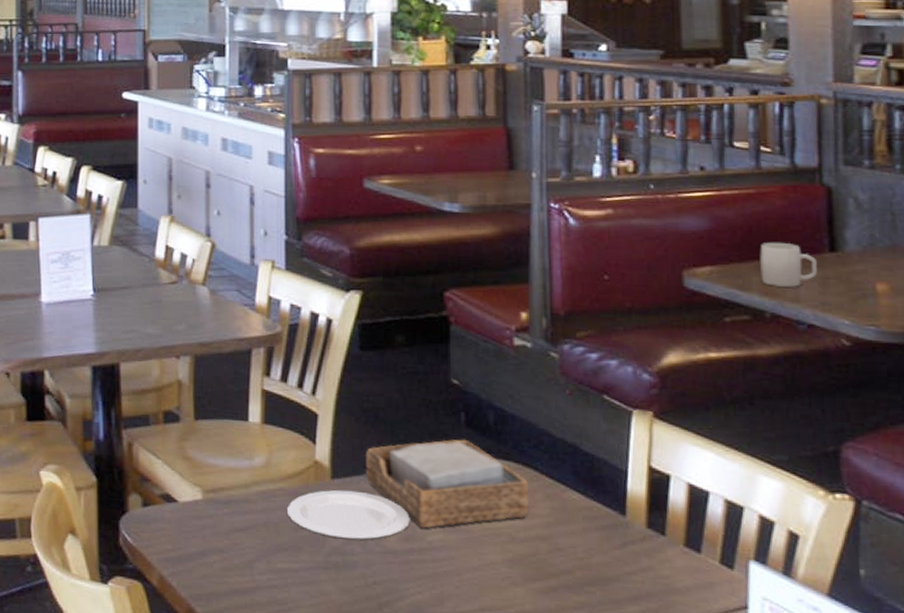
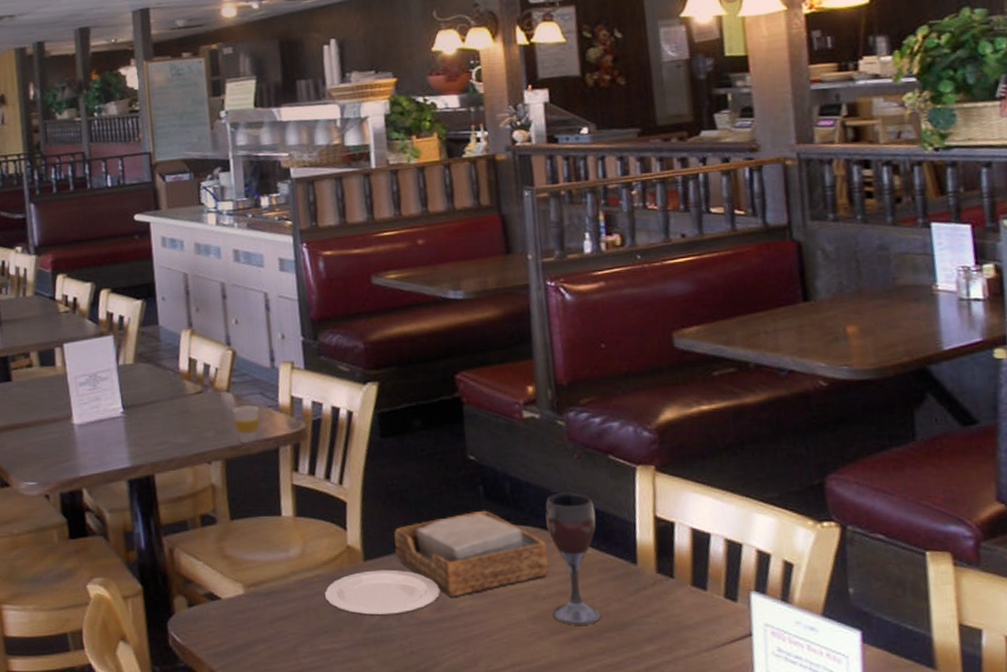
cup: none [207,301,235,342] -> present [233,405,260,444]
cup: none [530,430,585,576] -> present [545,492,601,625]
mug: present [759,242,818,287] -> none [740,297,794,339]

